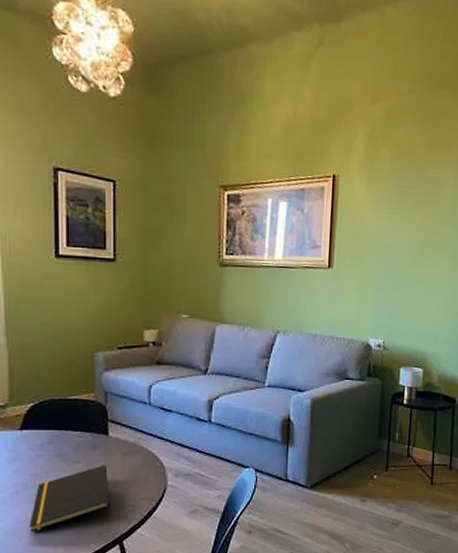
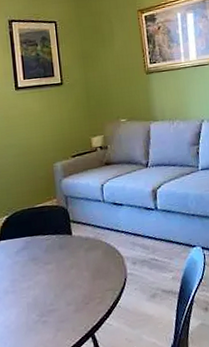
notepad: present [29,465,109,532] -> none [12,262,79,336]

